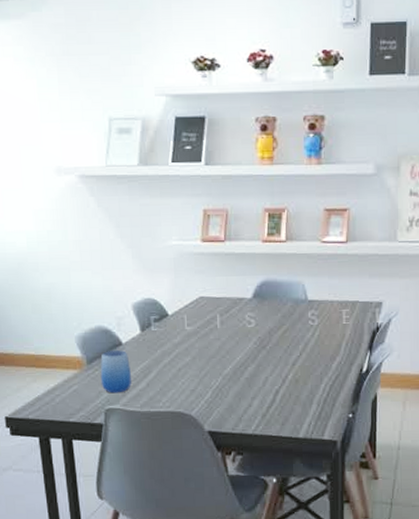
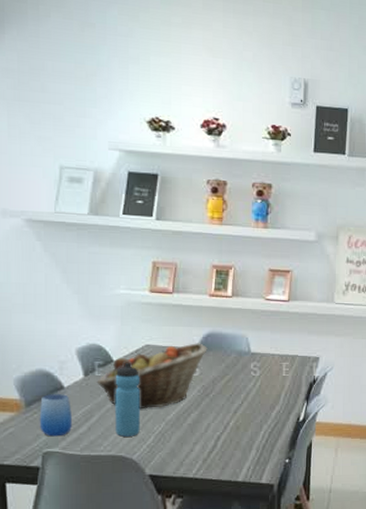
fruit basket: none [153,292,262,364] -> present [96,343,207,410]
water bottle: none [171,315,197,392] -> present [115,362,140,437]

